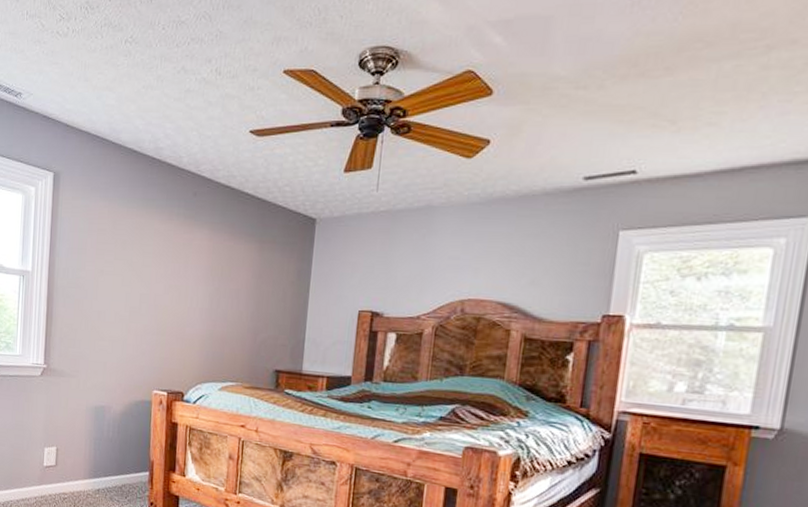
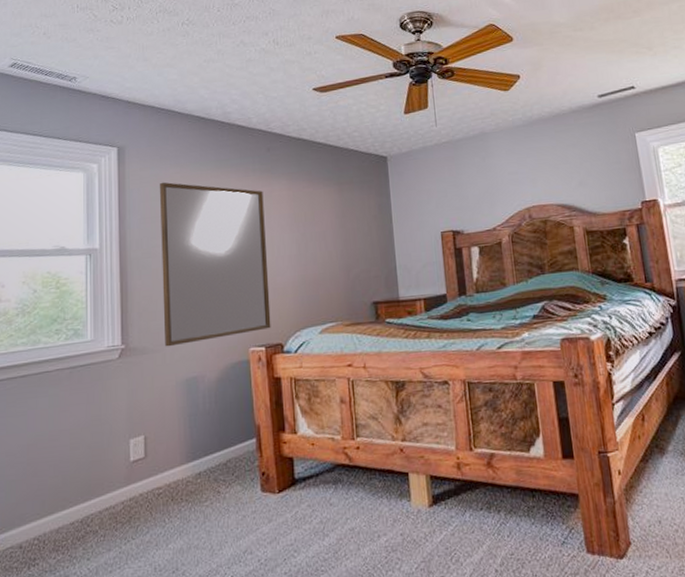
home mirror: none [80,214,184,376] -> present [160,182,271,347]

